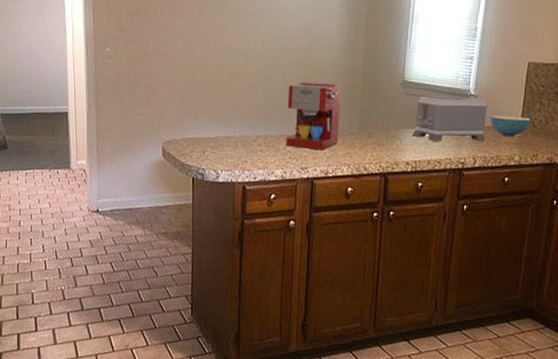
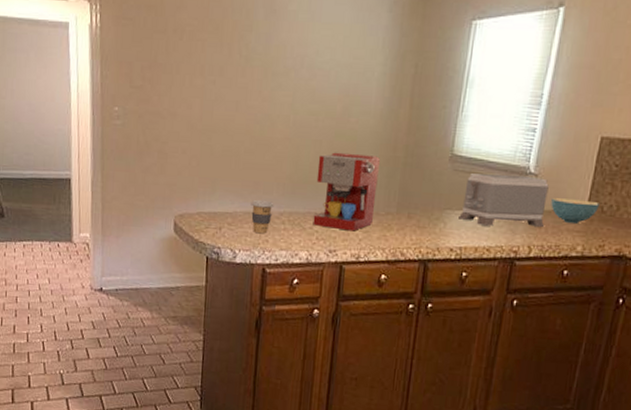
coffee cup: none [230,125,251,156] -> present [251,199,274,234]

